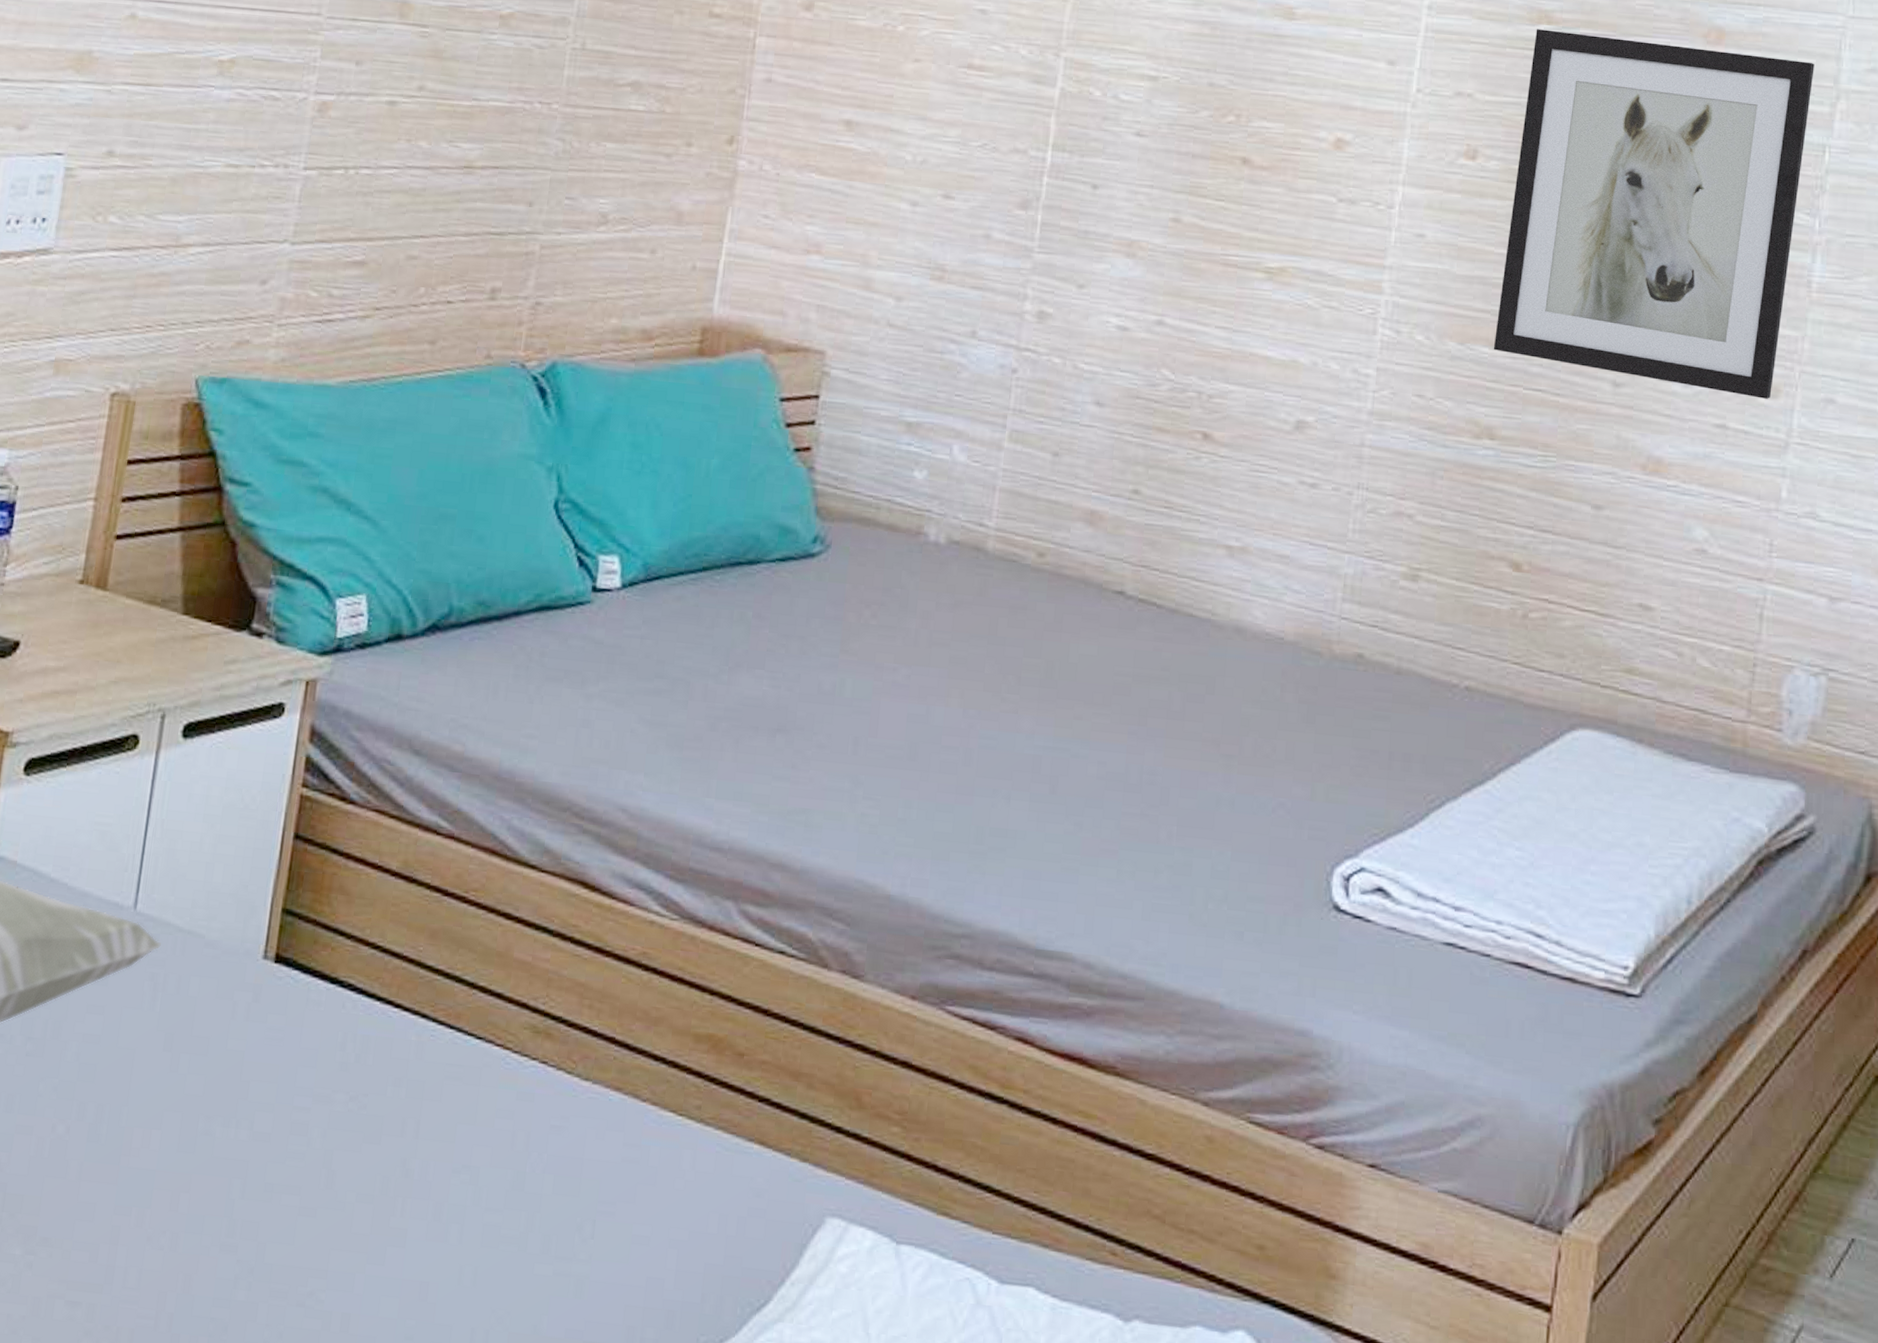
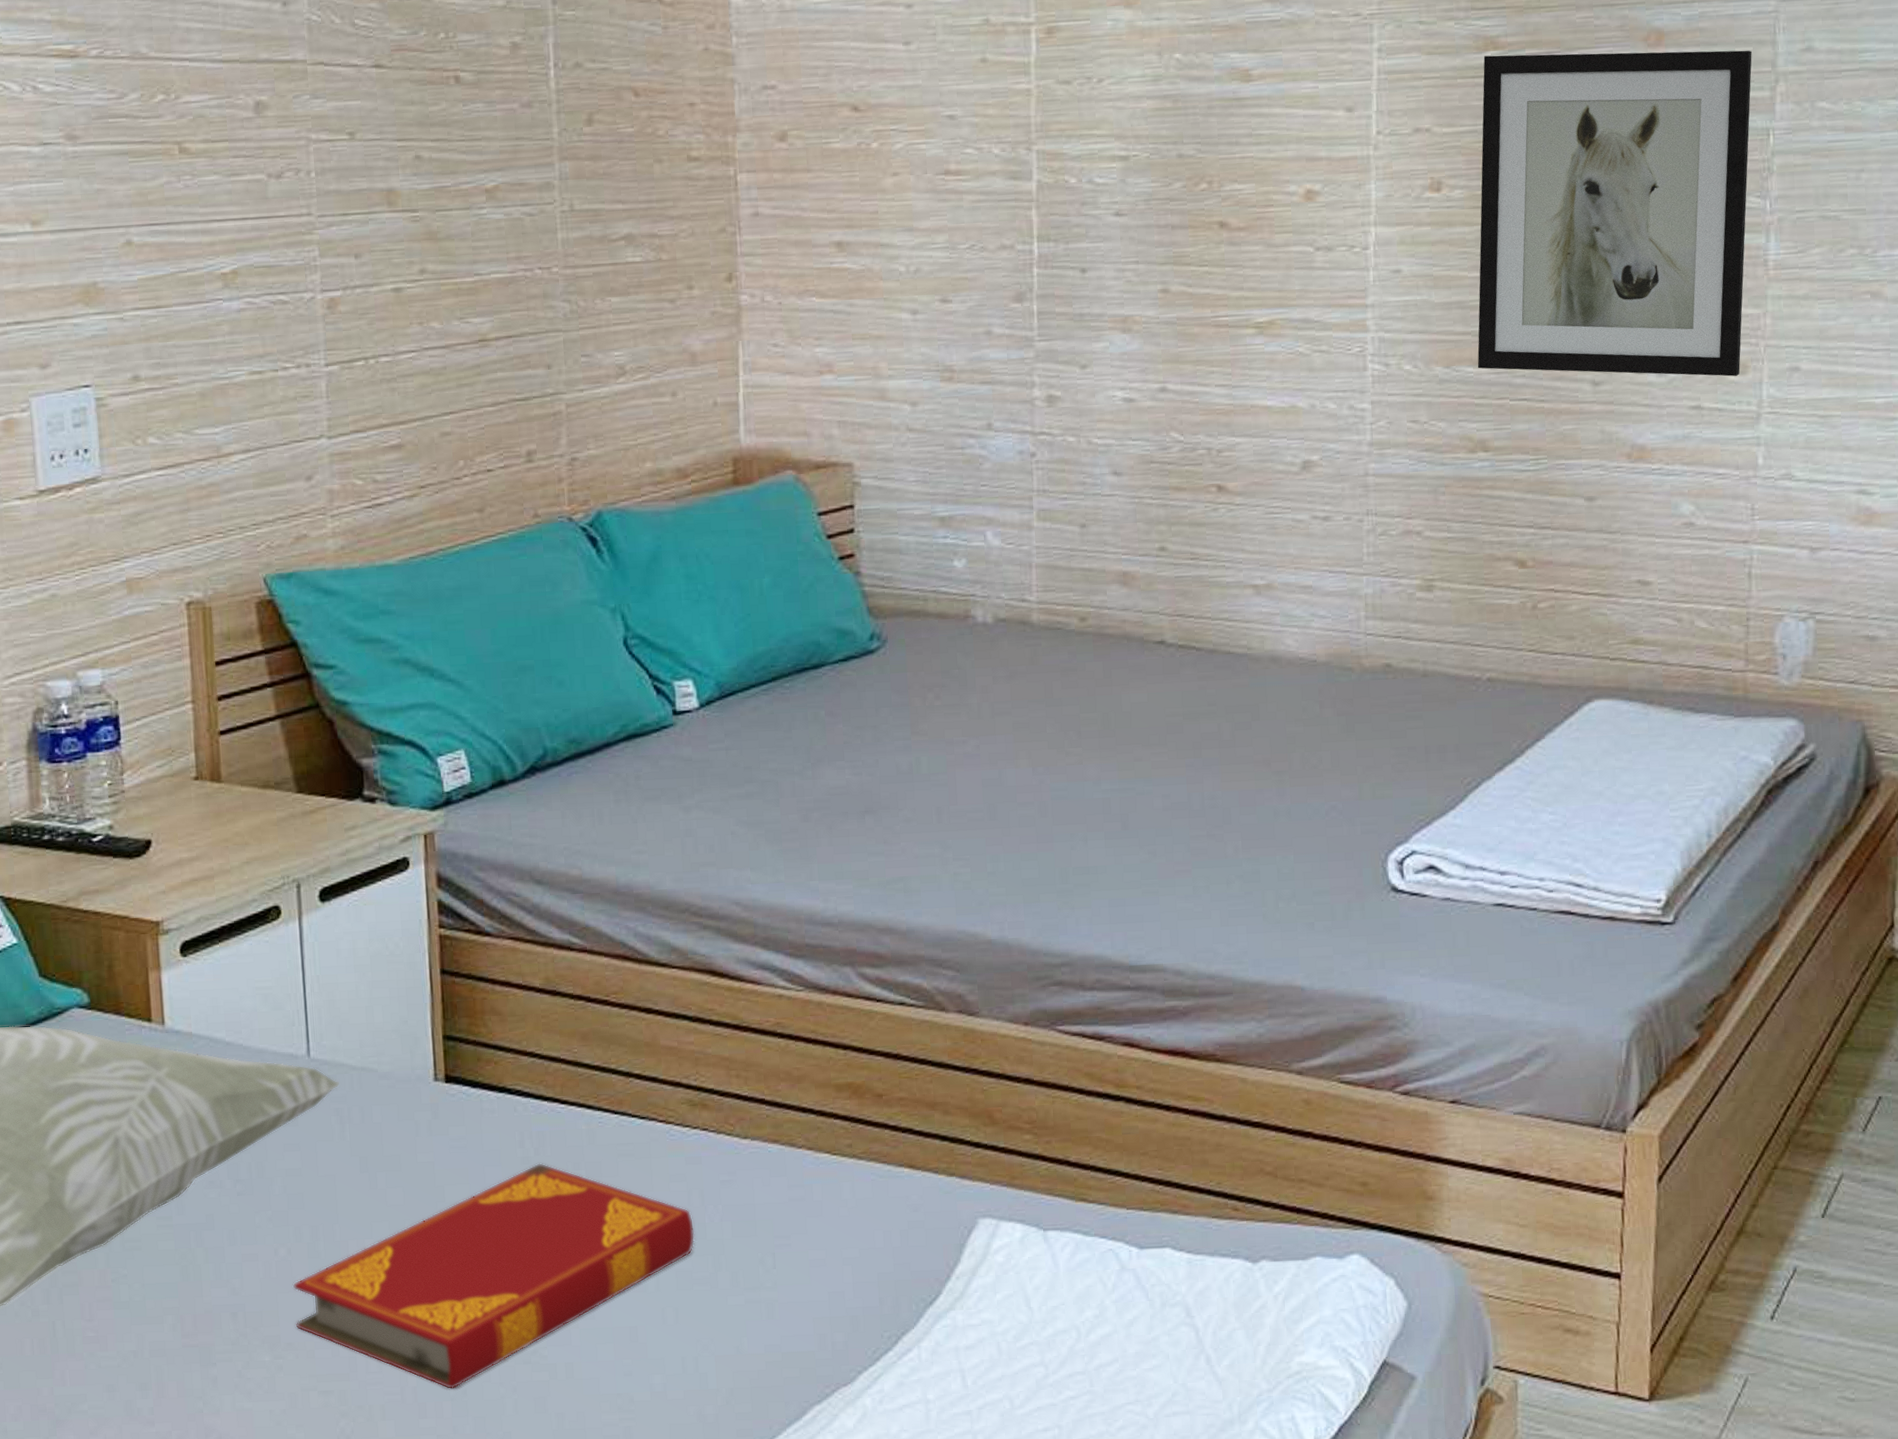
hardback book: none [56,1072,514,1324] -> present [292,1163,695,1390]

